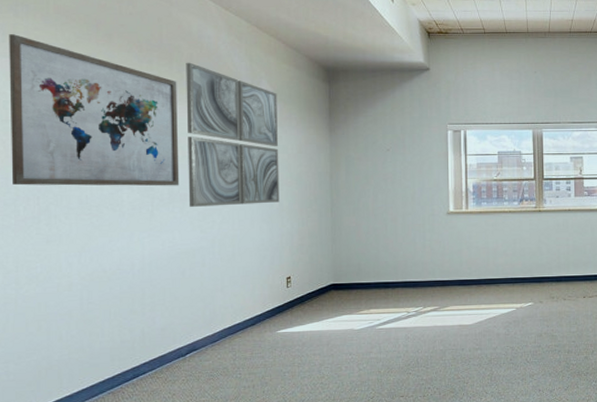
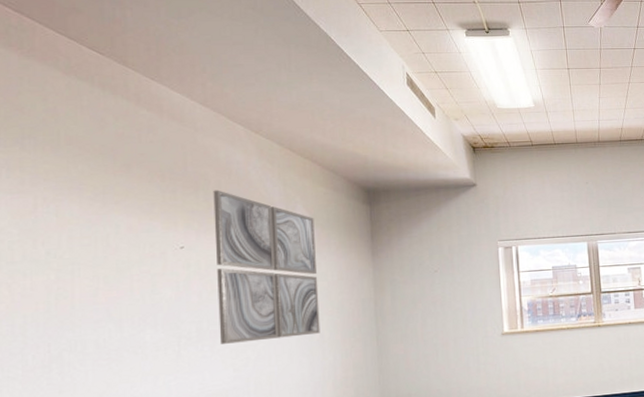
wall art: present [9,34,180,186] -> none [15,169,209,332]

